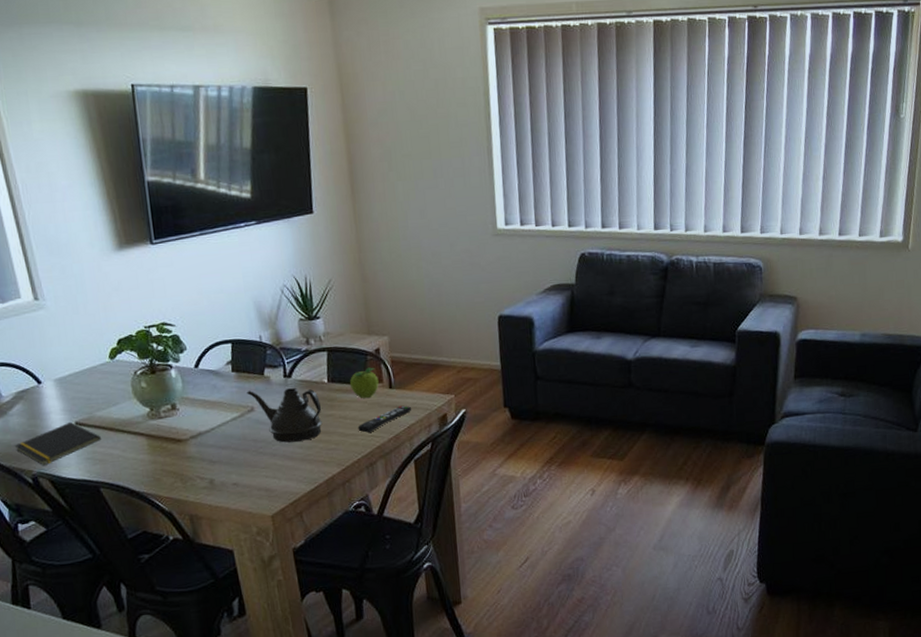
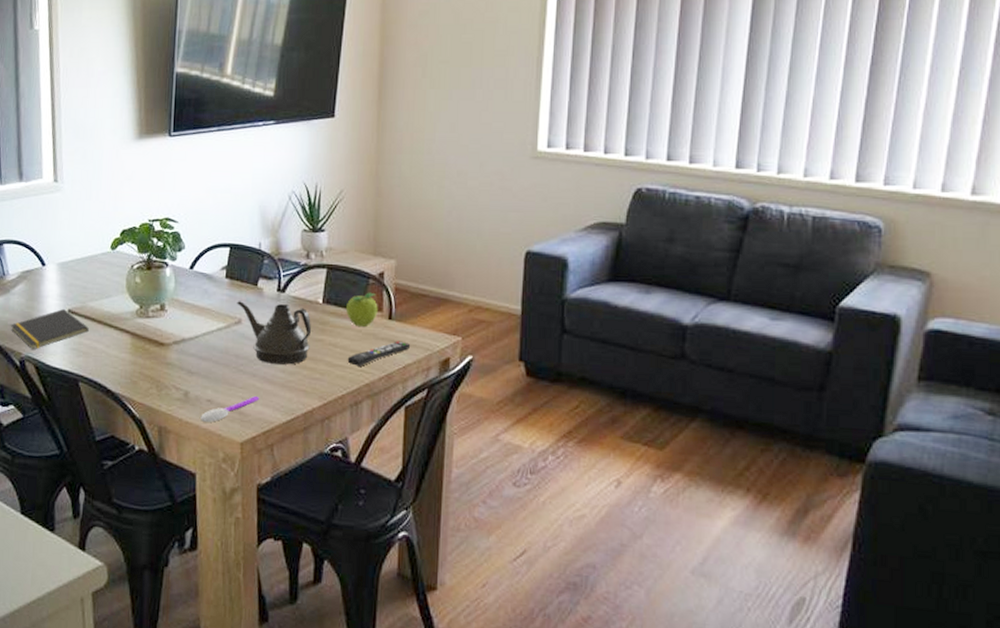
spoon: none [229,472,283,504] -> present [200,395,260,422]

